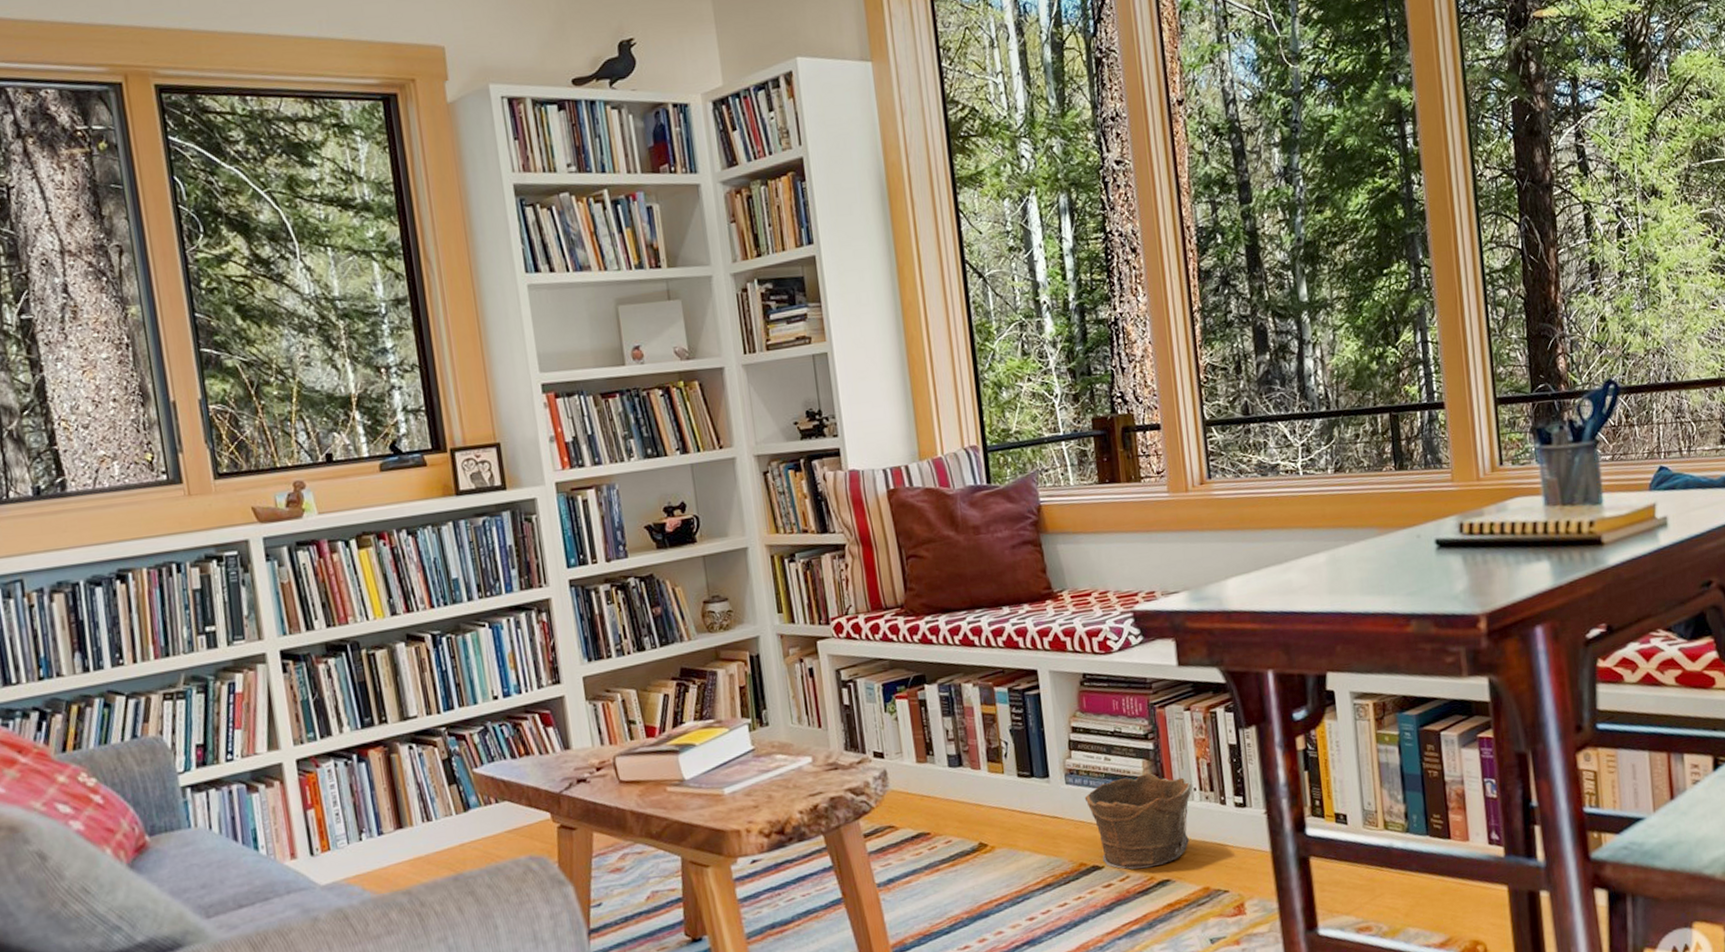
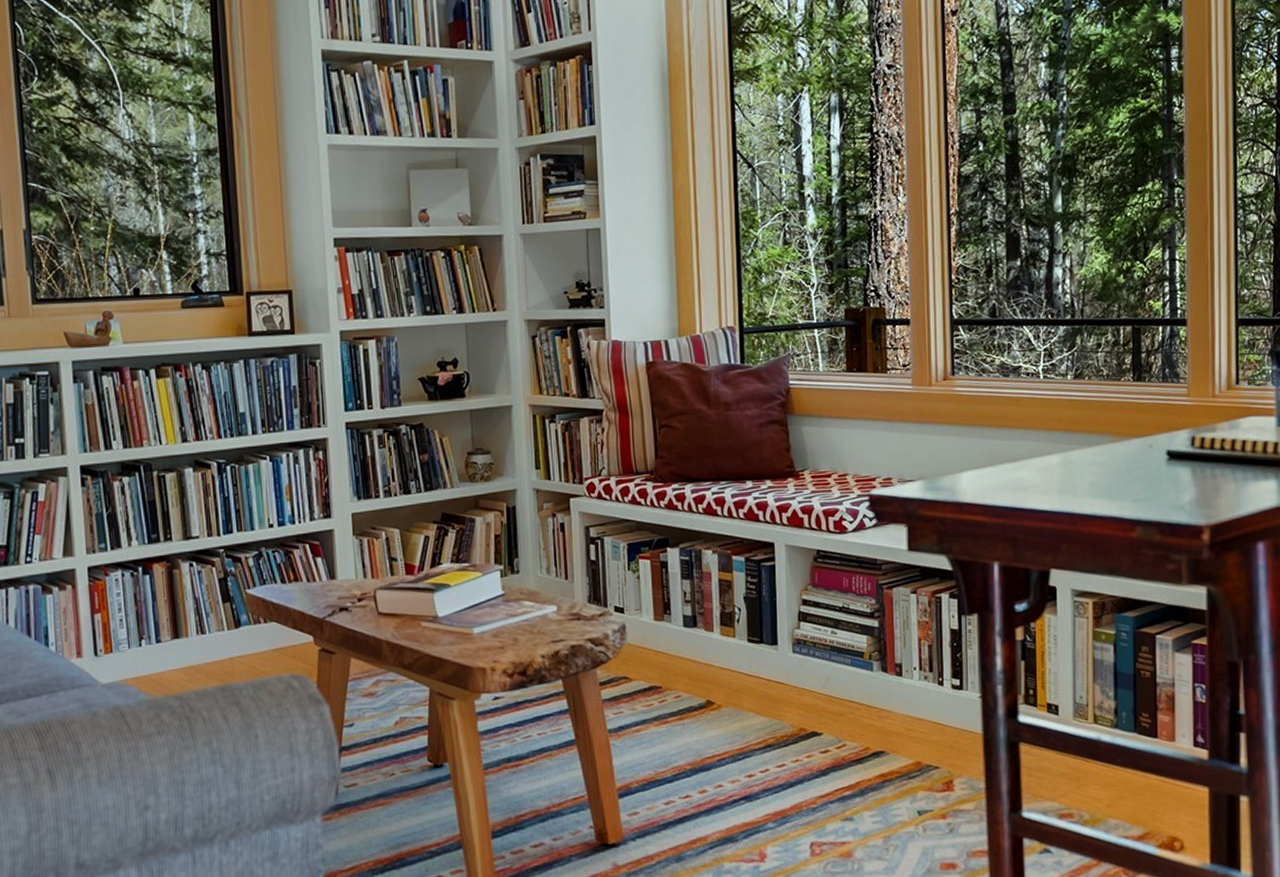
clay pot: present [1084,773,1192,870] -> none [809,649,912,739]

